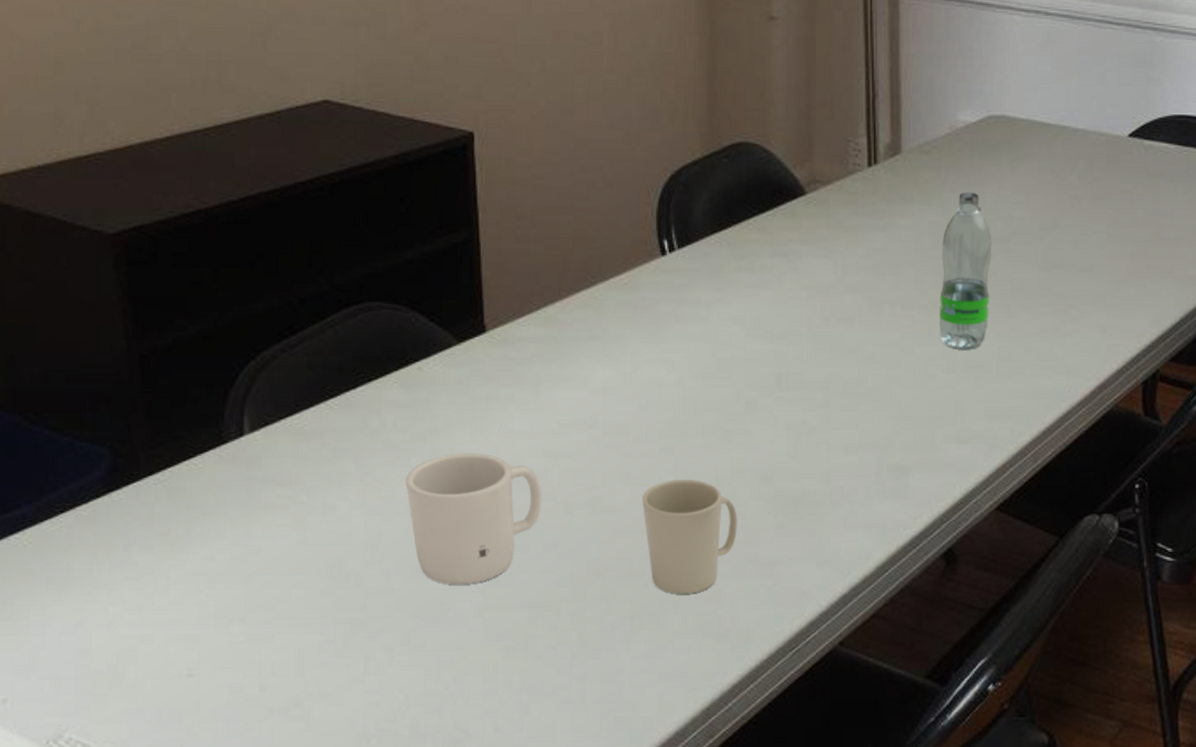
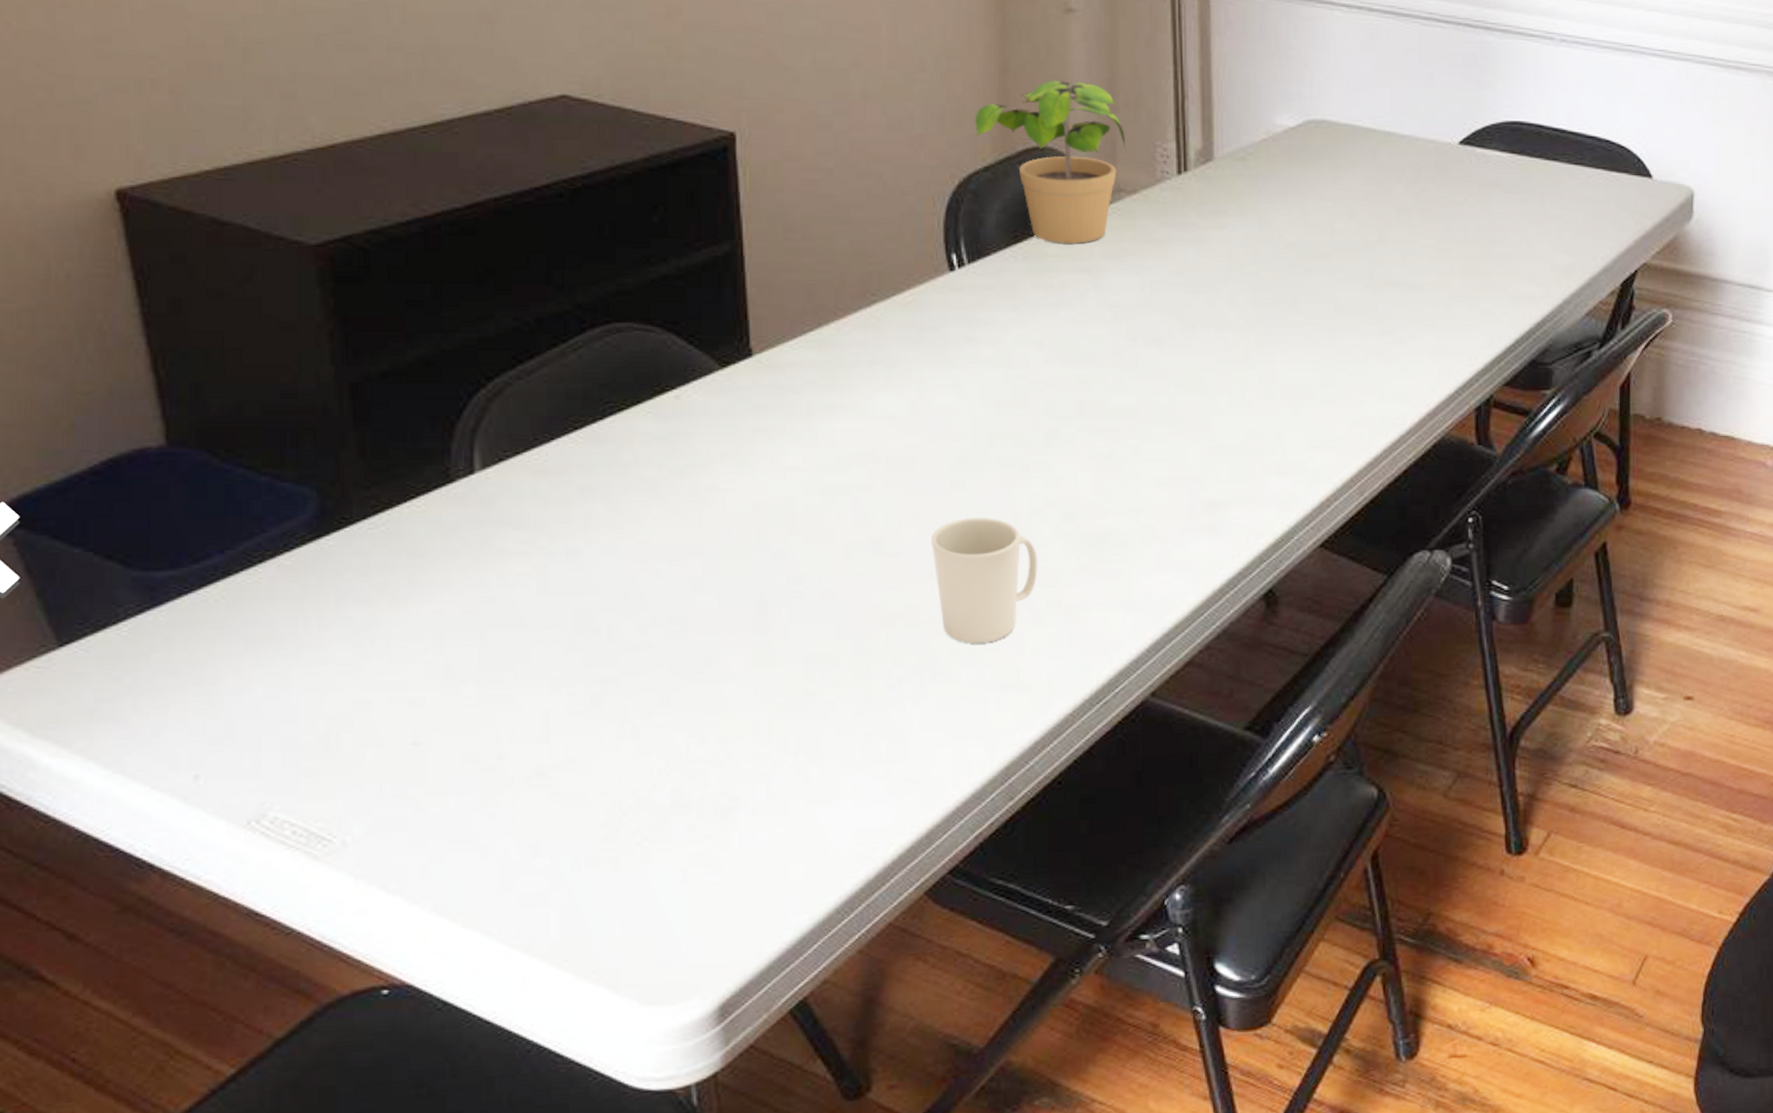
mug: present [405,453,542,585] -> none [663,490,818,637]
potted plant: none [685,81,822,231] -> present [974,79,1126,245]
bottle: present [939,192,992,350] -> none [1257,202,1313,374]

